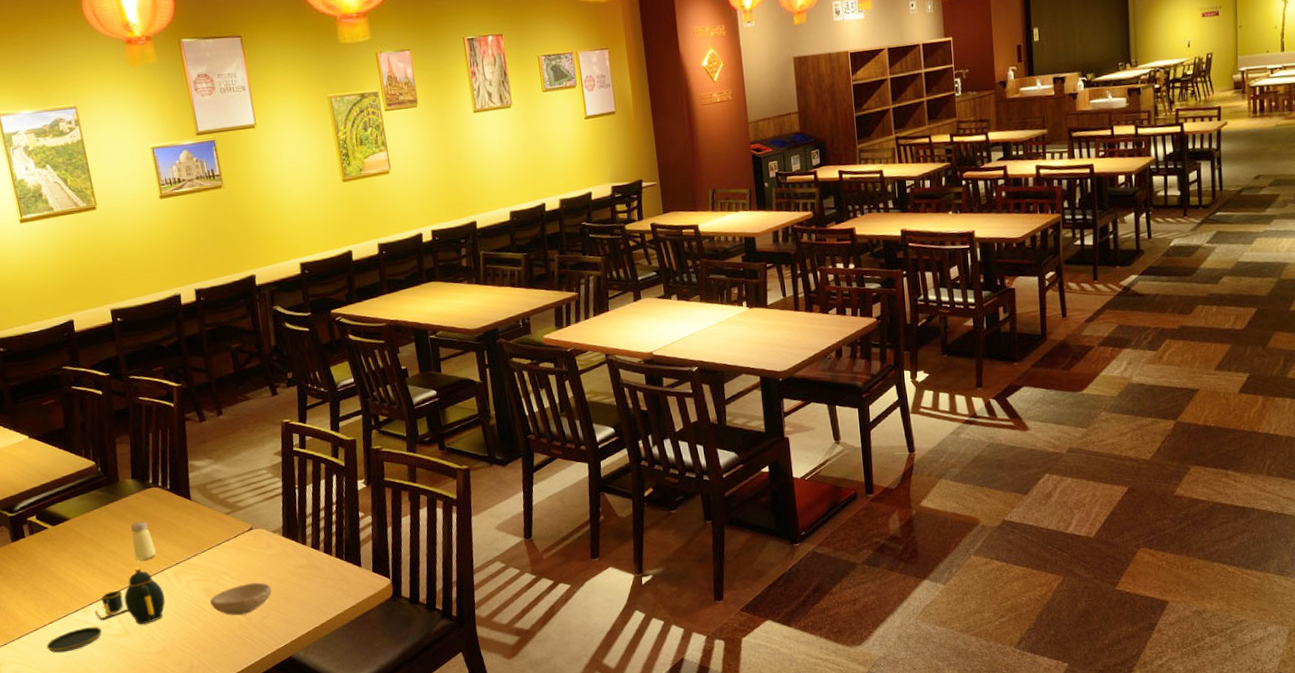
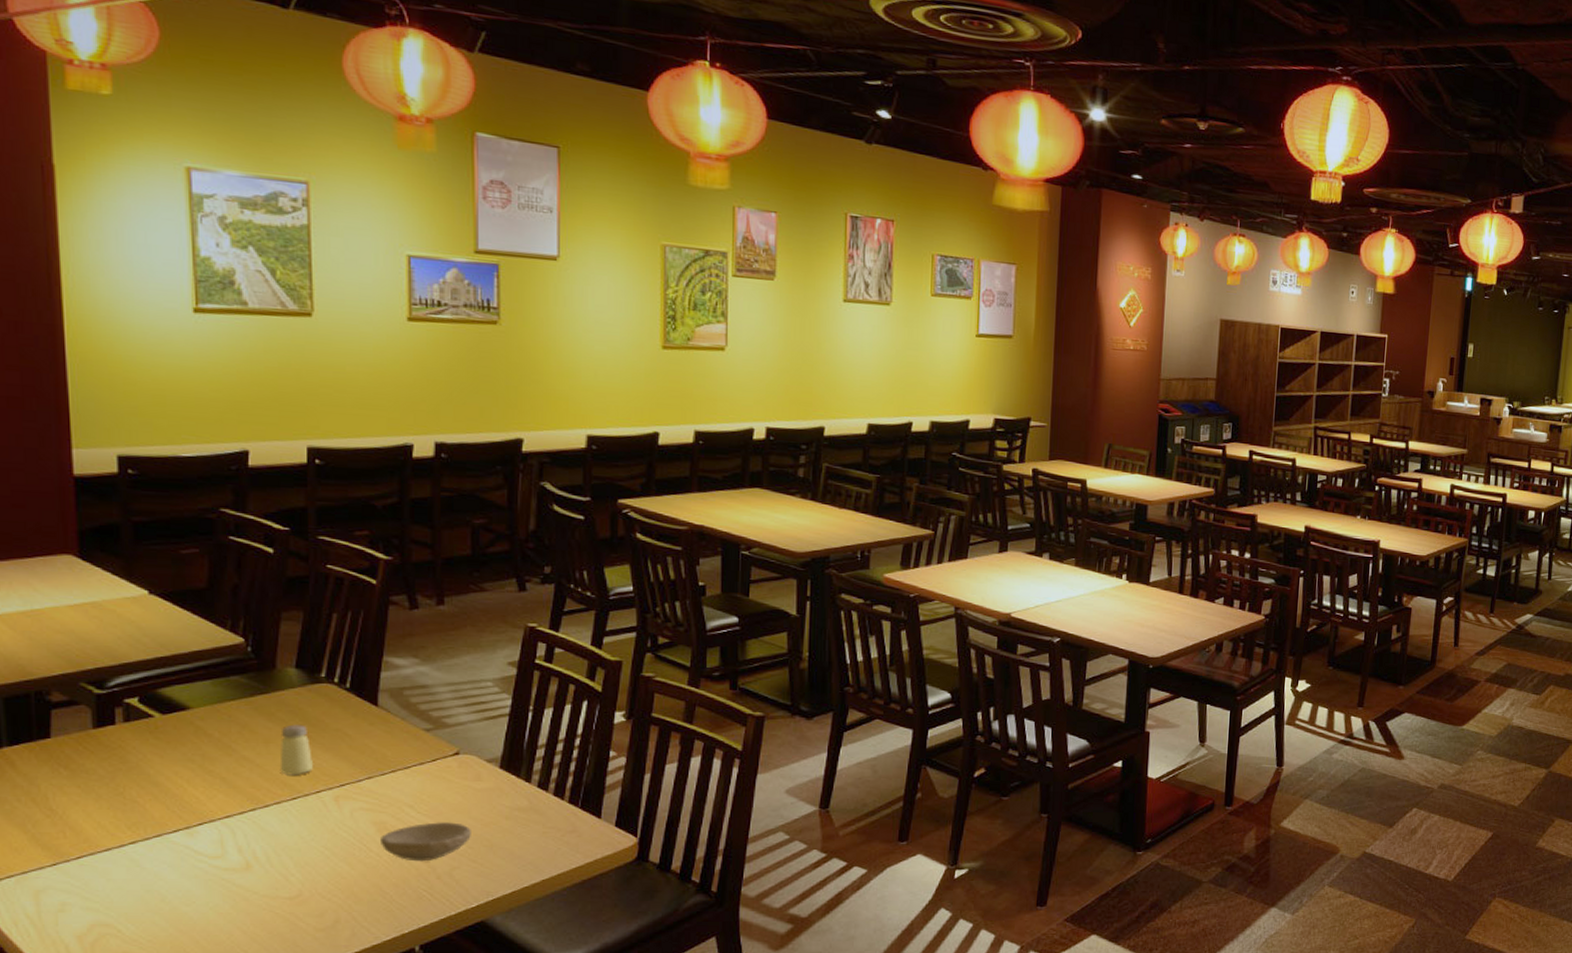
teapot: present [46,567,165,653] -> none [119,784,314,884]

